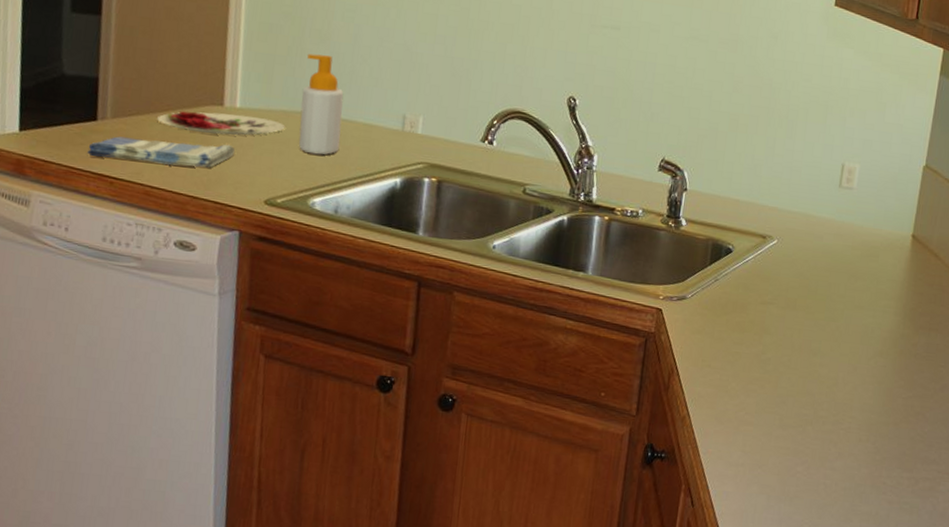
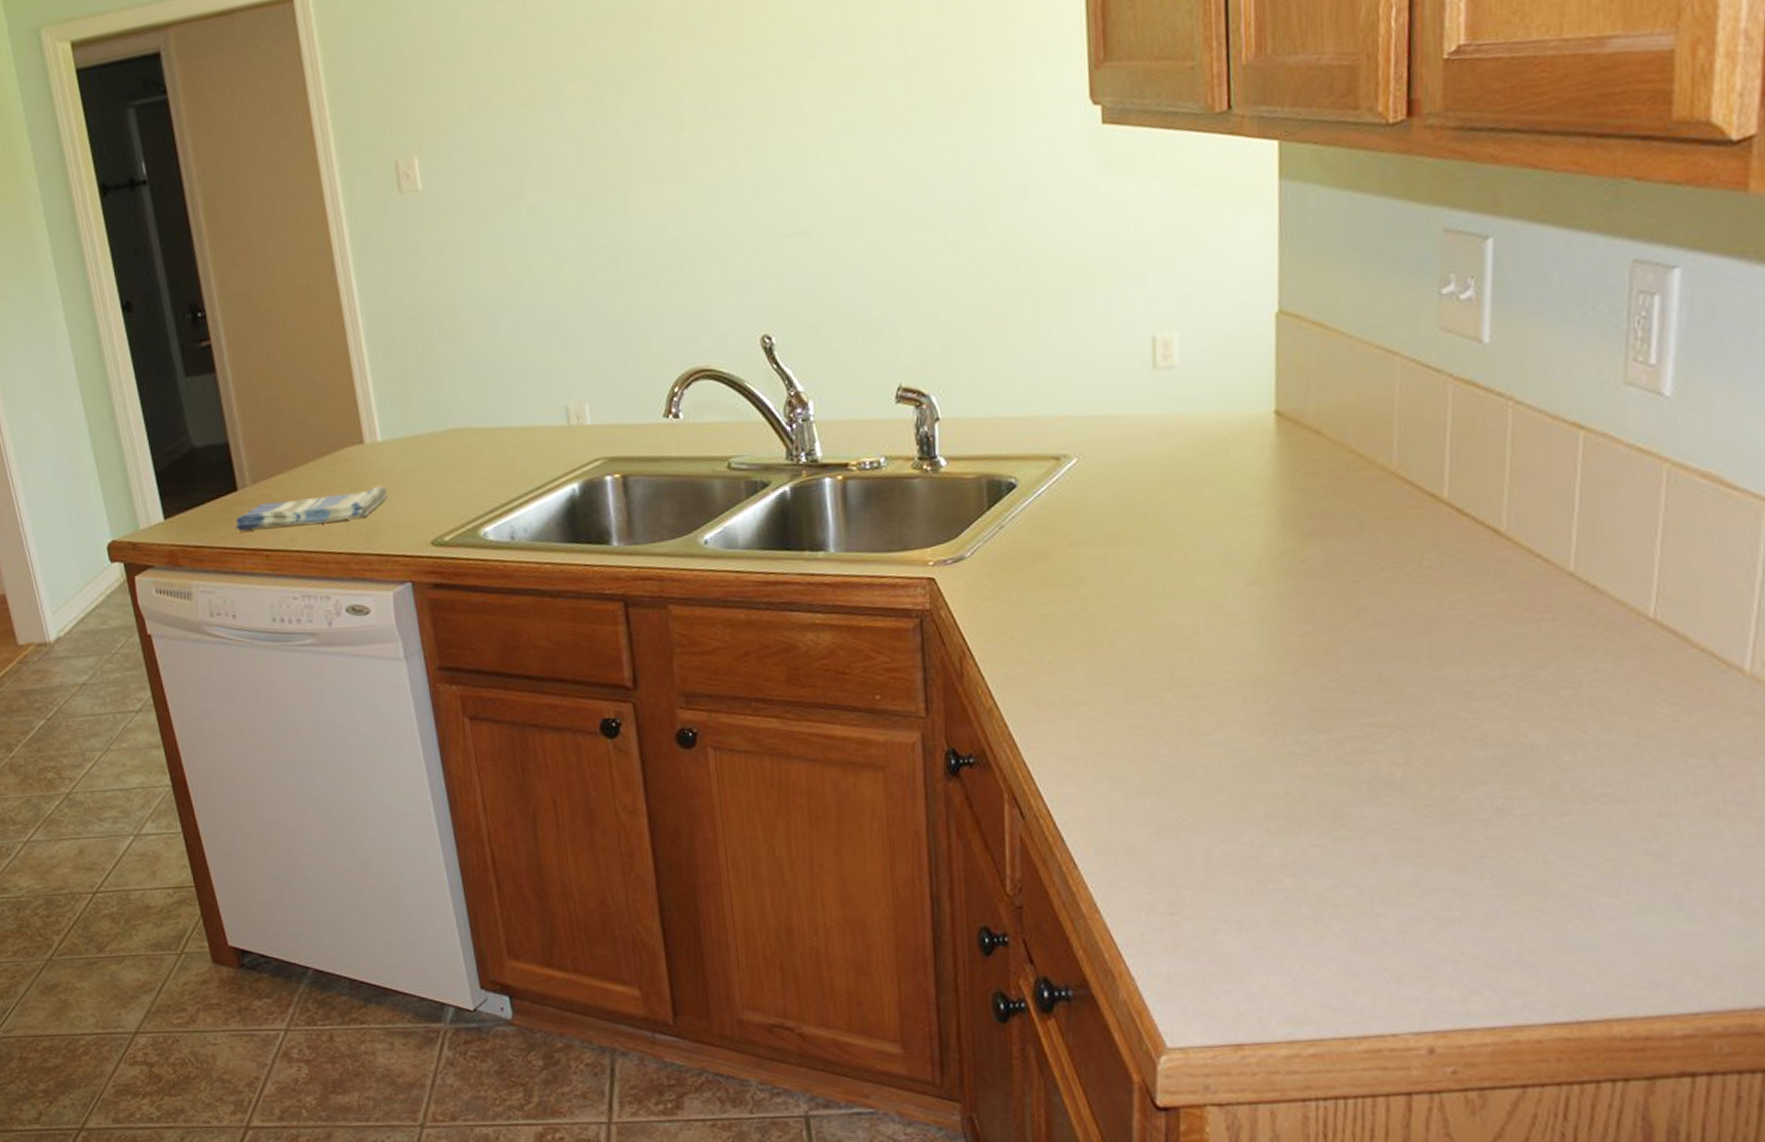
plate: present [157,111,286,135] -> none [298,447,436,481]
soap bottle: present [299,53,344,155] -> none [442,356,501,477]

